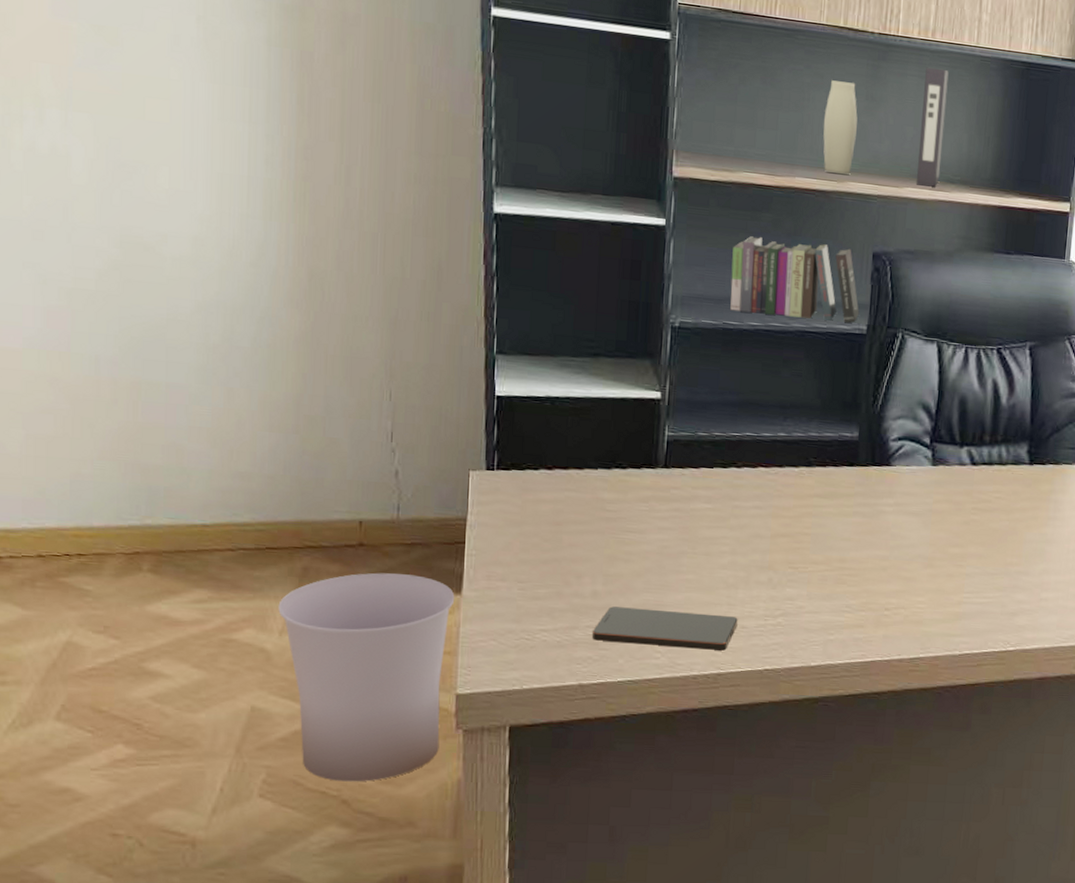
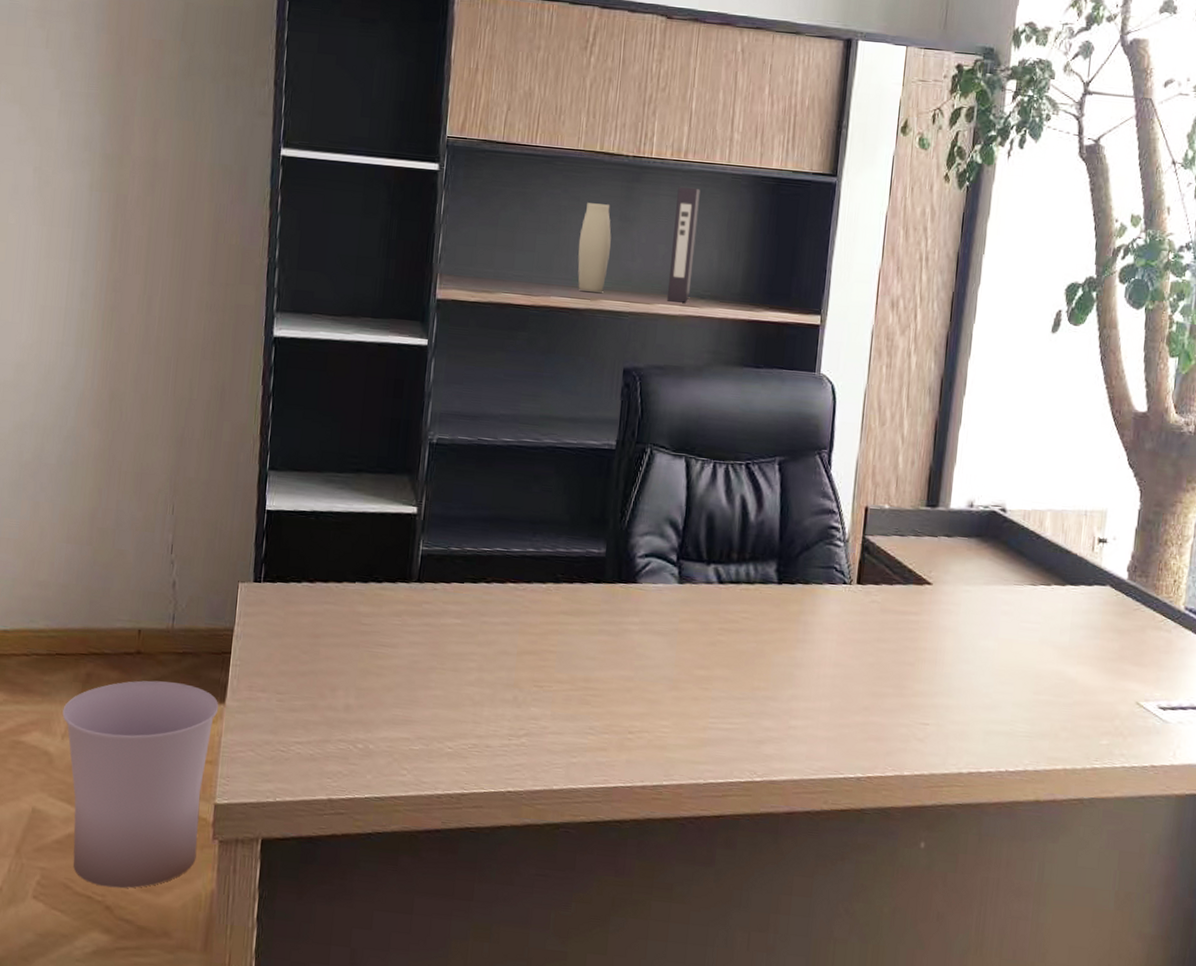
phone: present [593,606,738,651] -> none [343,721,483,770]
books: present [730,236,860,324] -> none [485,354,609,439]

